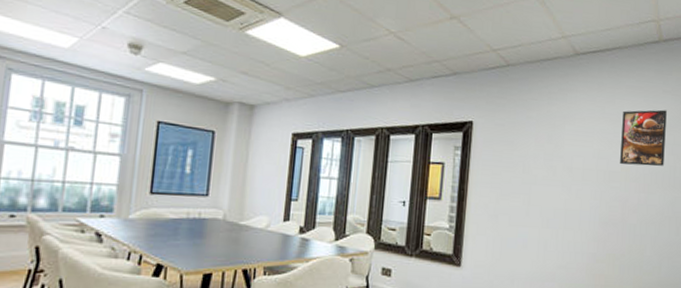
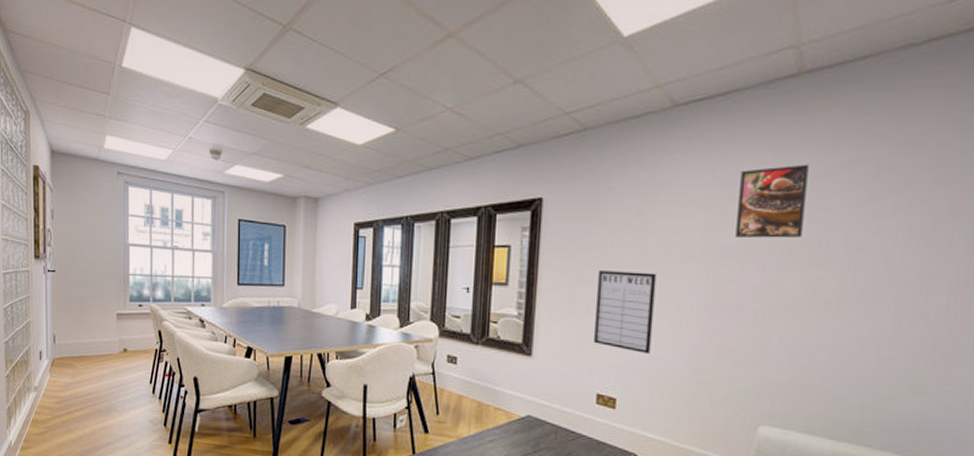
writing board: none [514,188,564,263] -> present [594,270,657,355]

